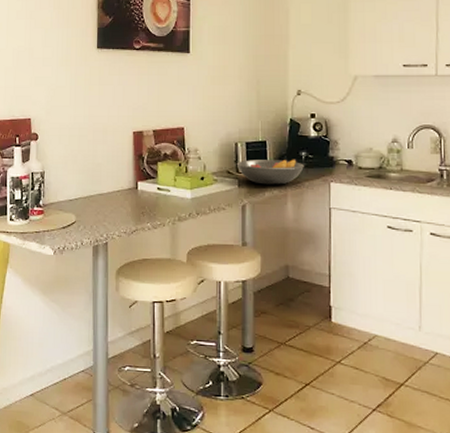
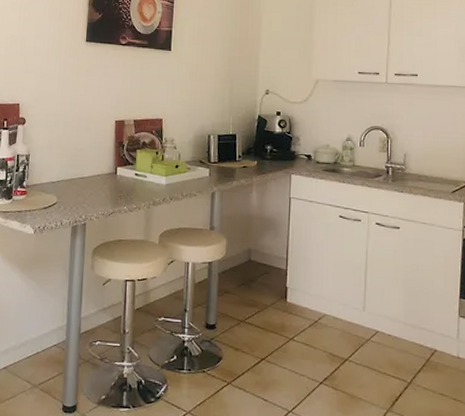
fruit bowl: present [236,159,304,185] -> none [208,151,269,175]

